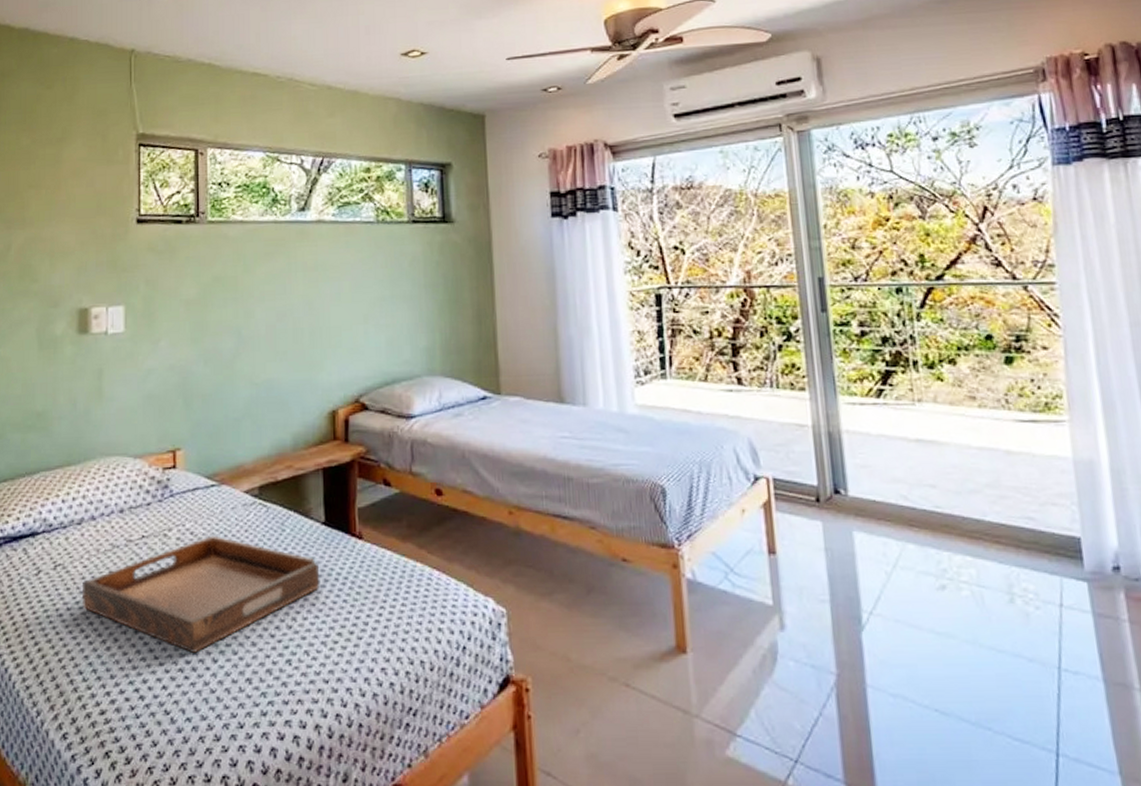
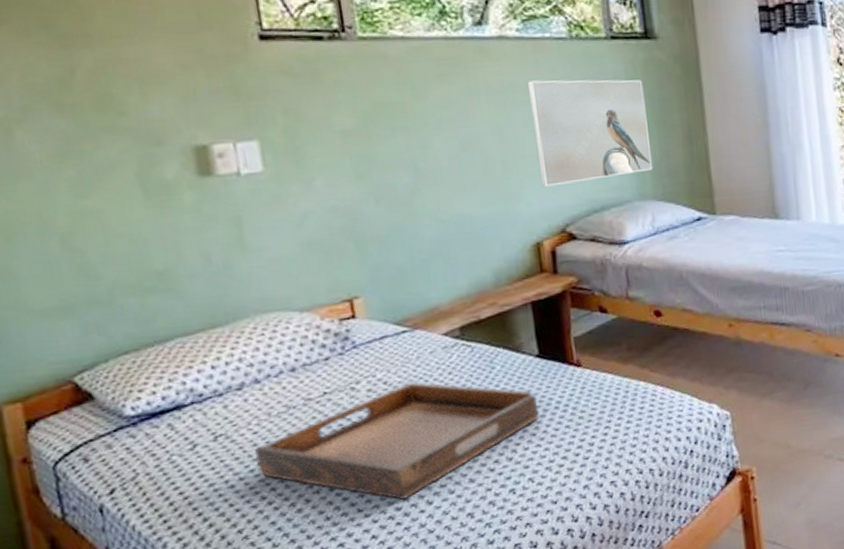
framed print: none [337,259,443,358] -> present [527,79,654,187]

